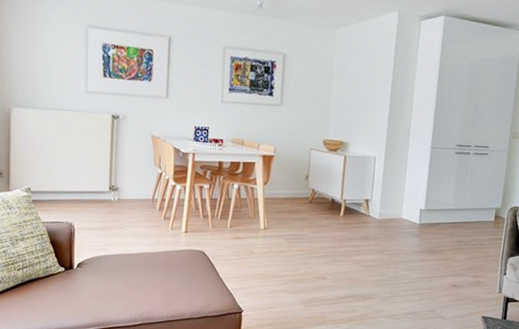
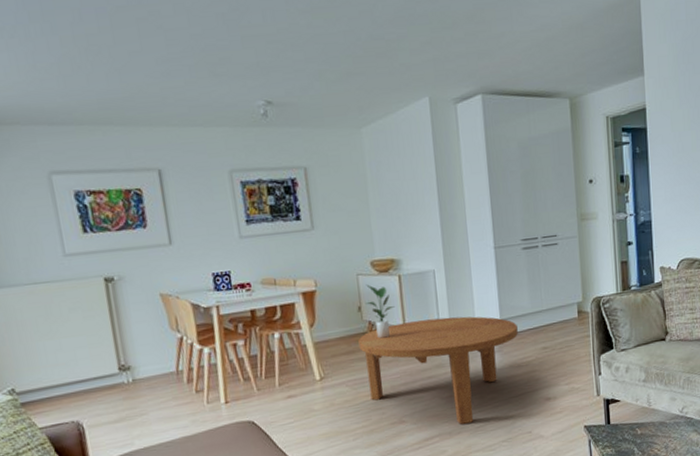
coffee table: none [300,196,439,292] -> present [358,316,518,424]
potted plant: none [312,158,337,206] -> present [365,284,395,339]

